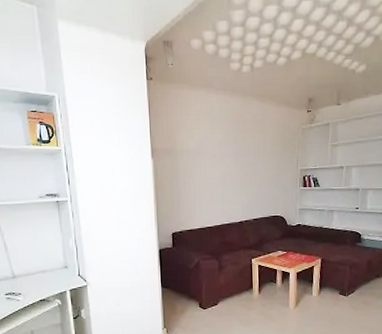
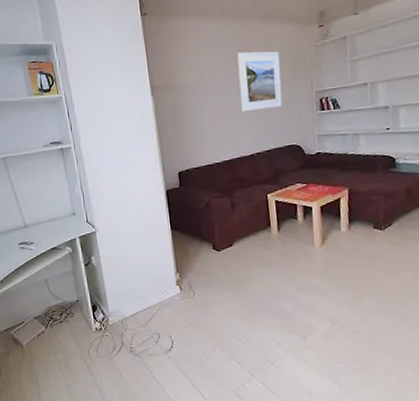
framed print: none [234,126,272,181] -> present [237,51,282,112]

